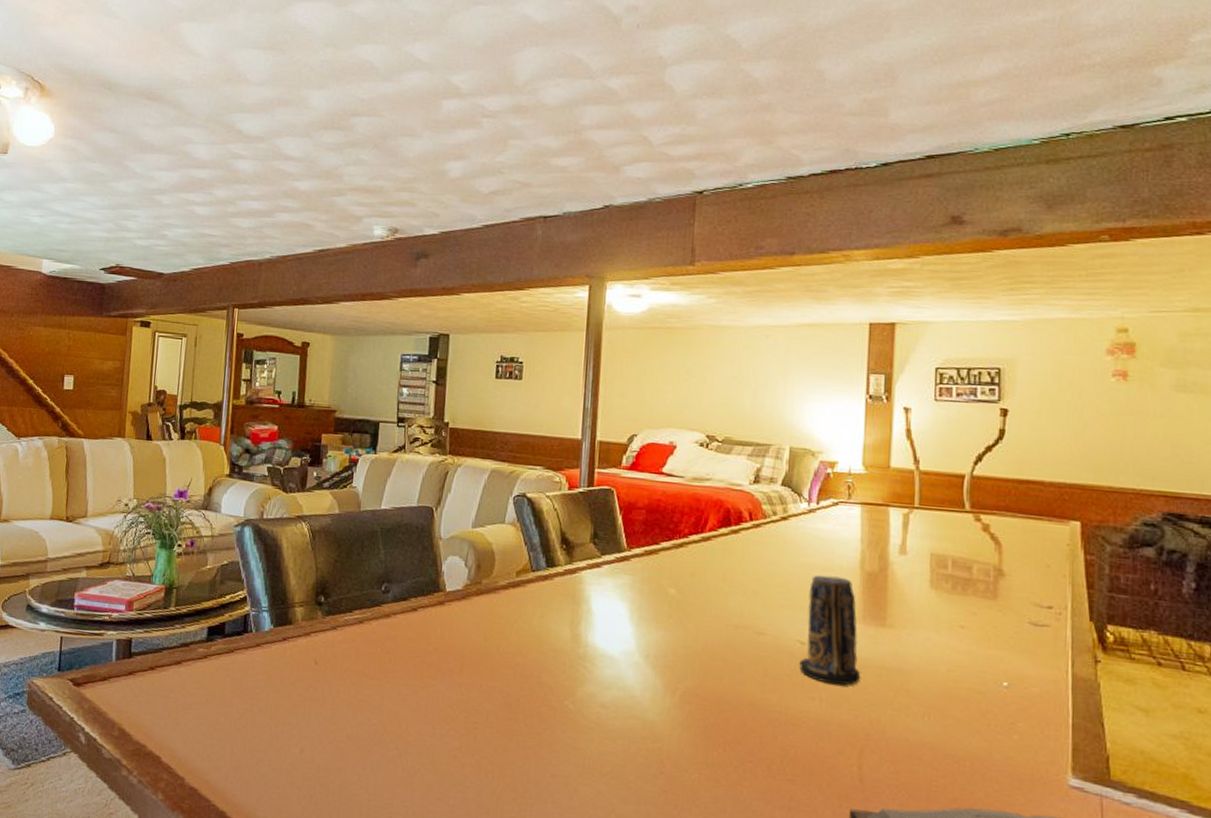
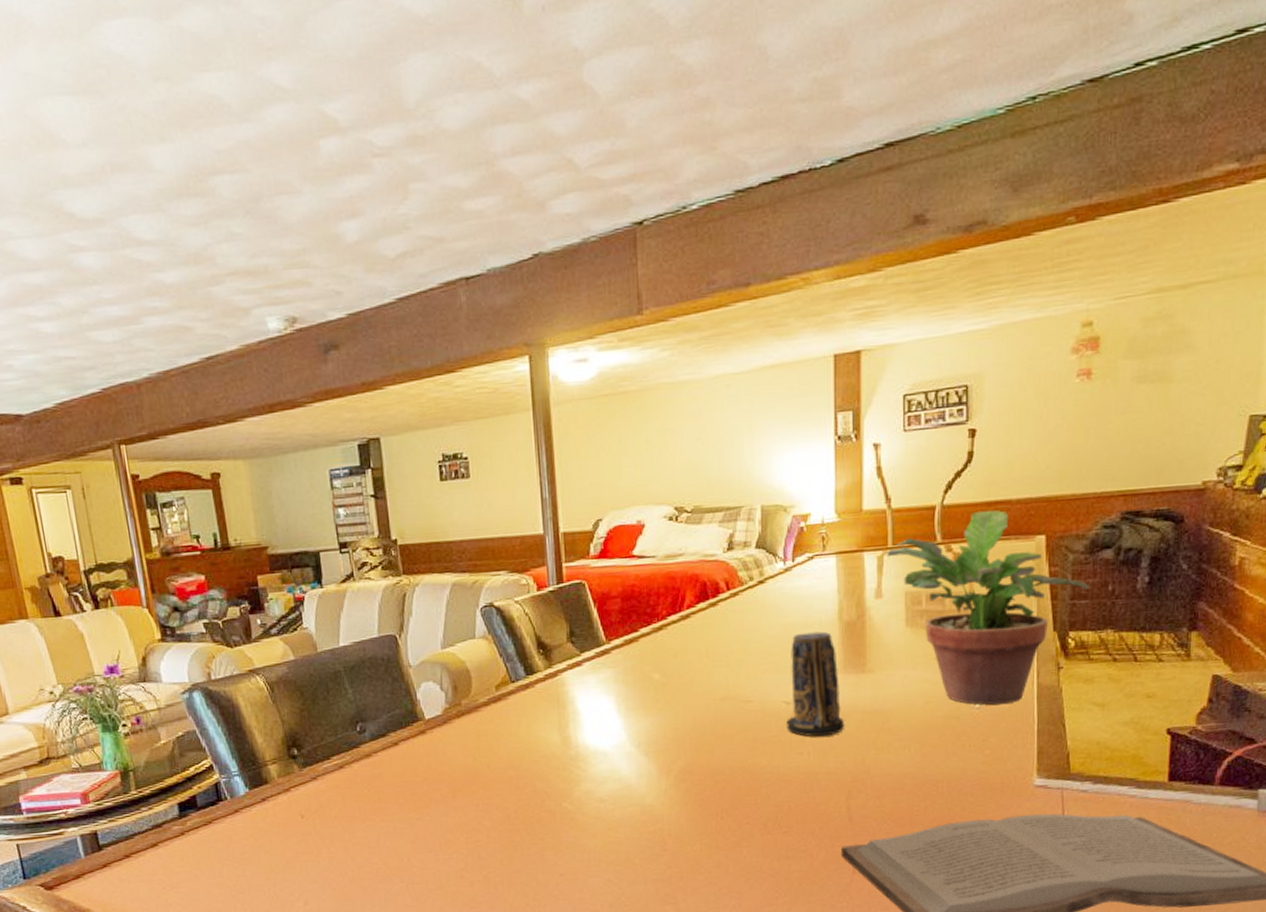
potted plant: none [912,487,1129,689] -> present [886,510,1089,705]

